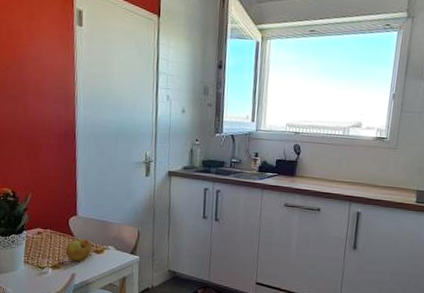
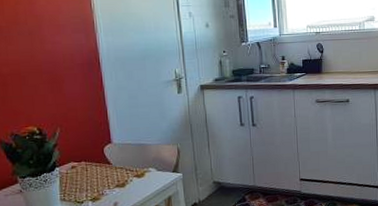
fruit: present [66,238,92,262] -> none [104,165,132,190]

